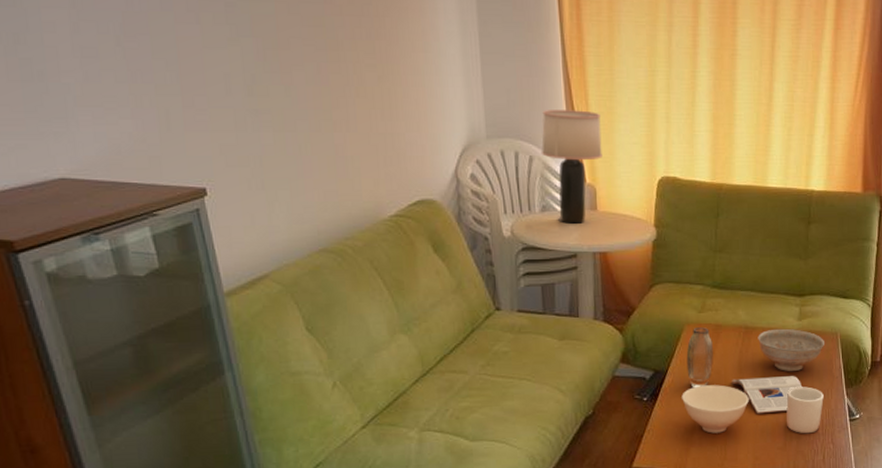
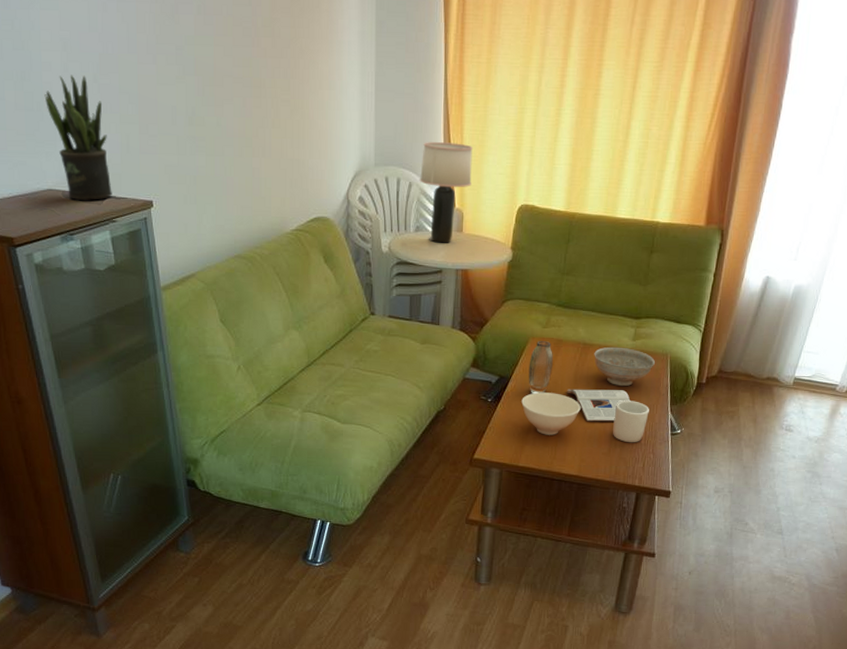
potted plant: none [48,37,151,190] -> present [44,75,112,200]

